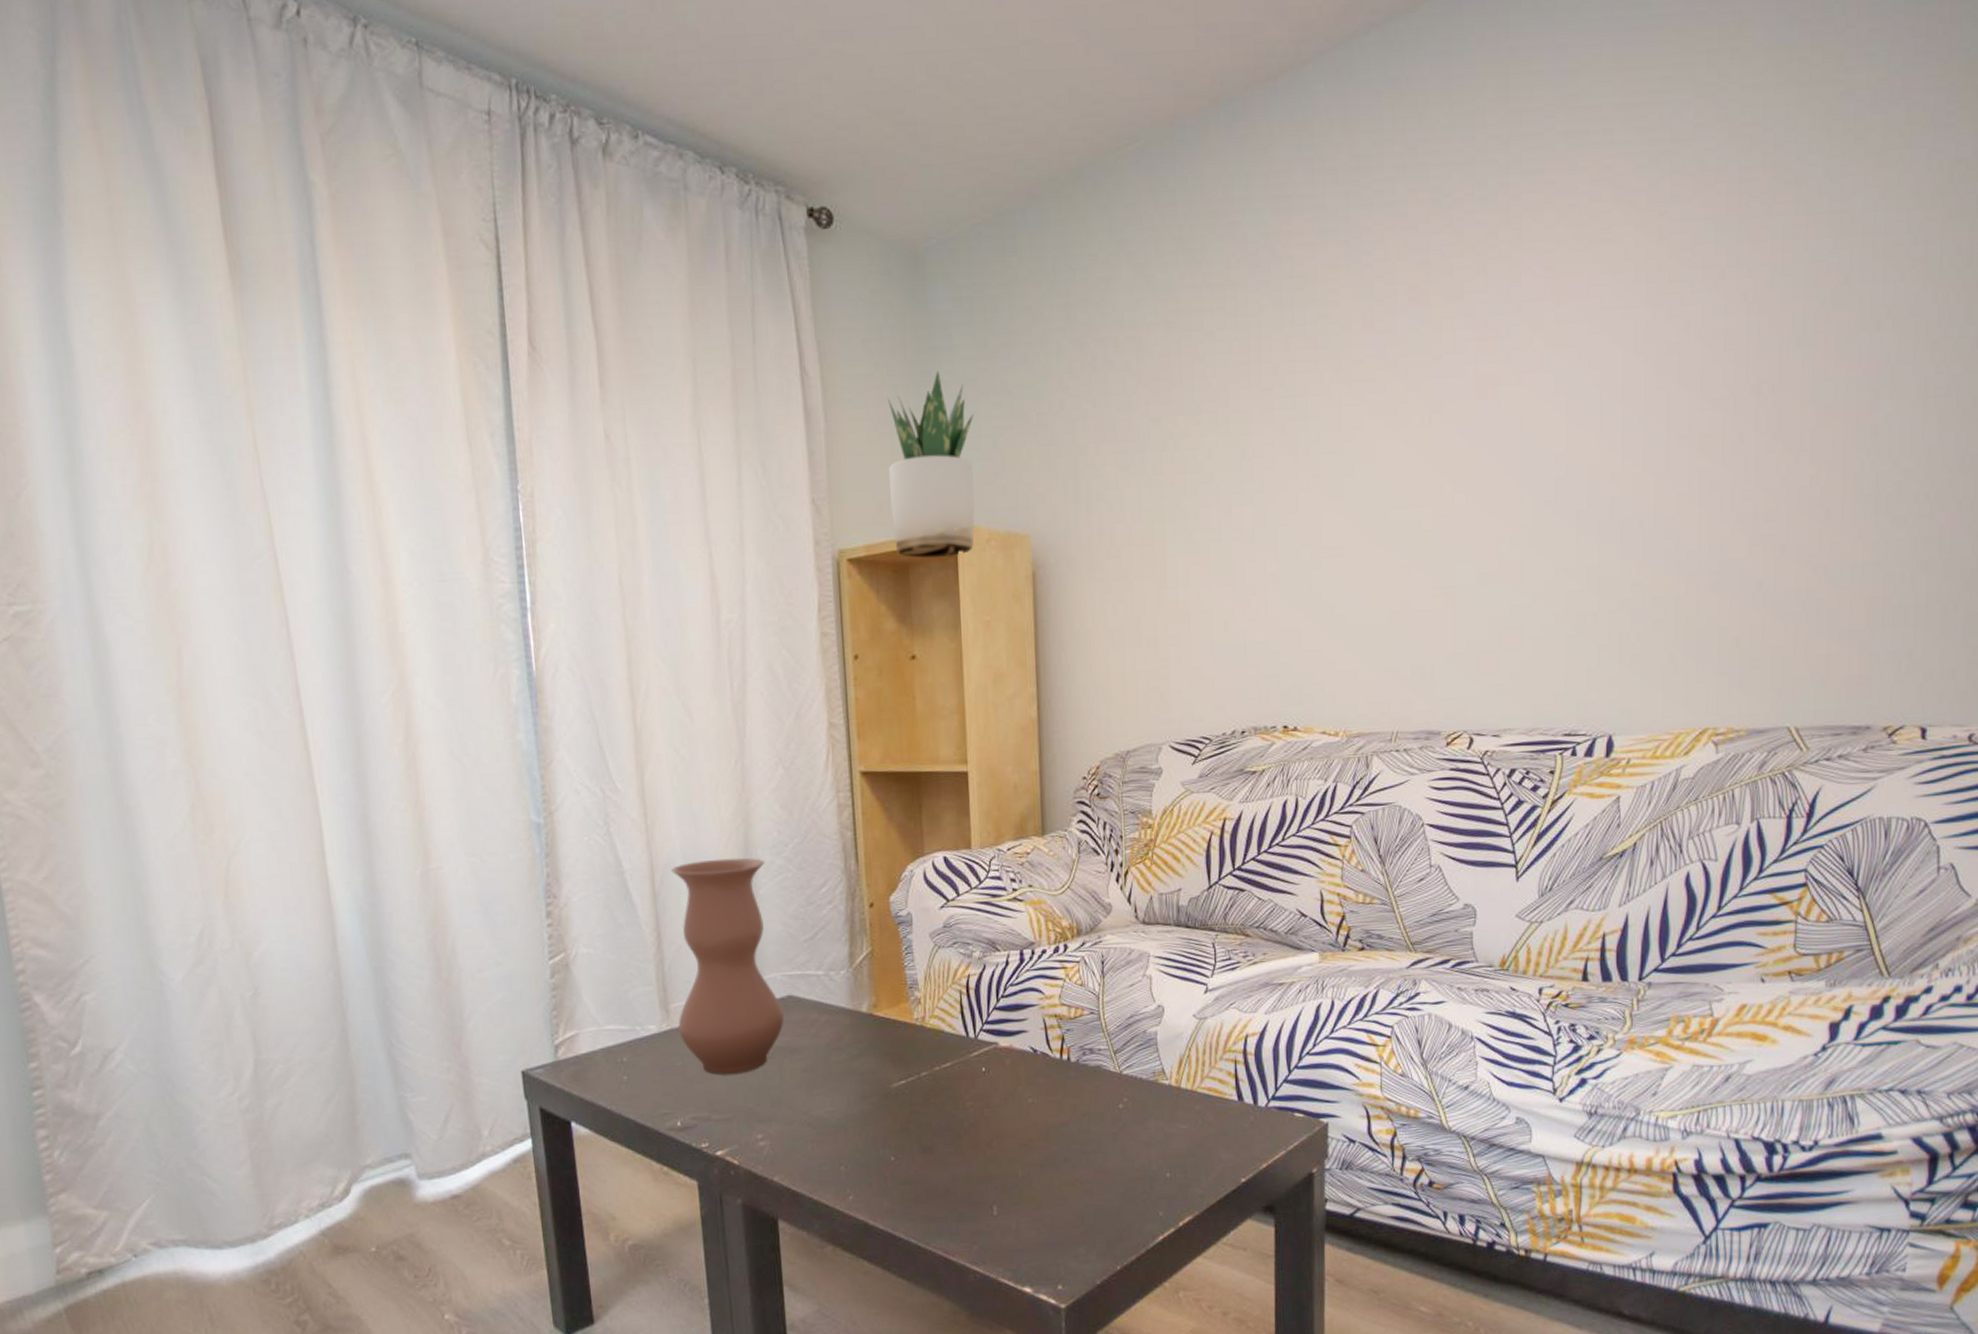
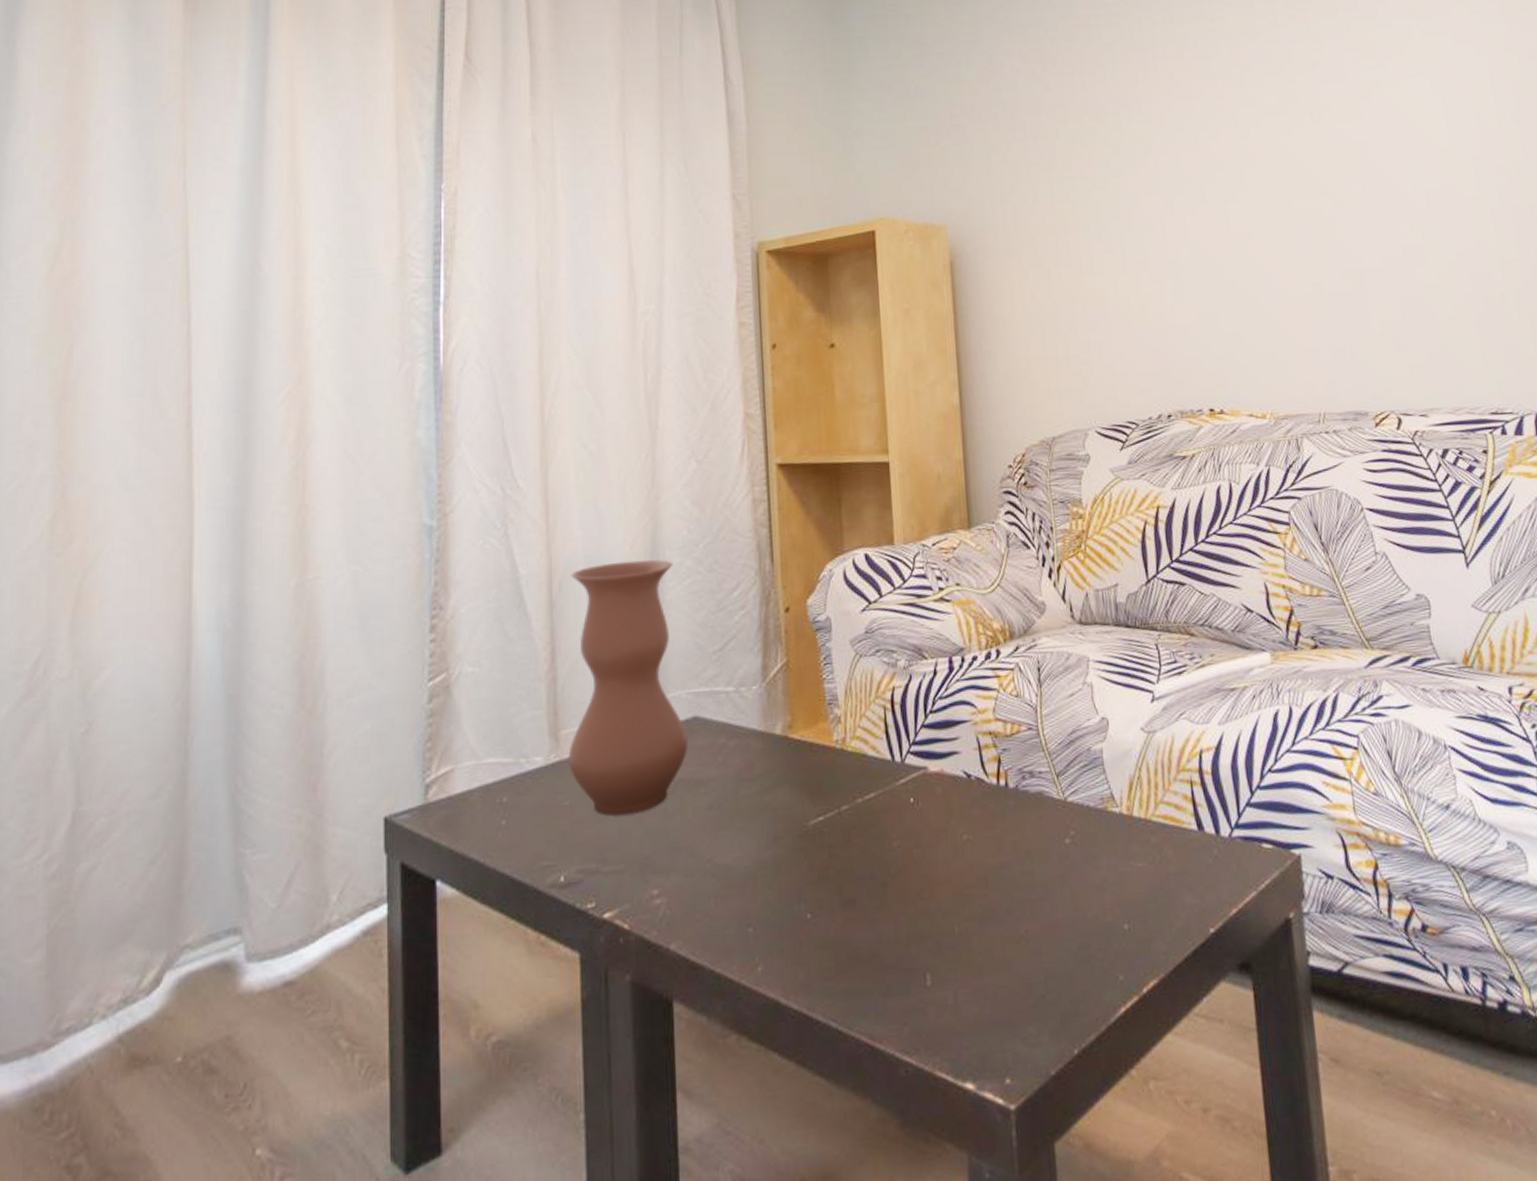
planter: present [887,371,975,558] -> none [807,79,892,249]

